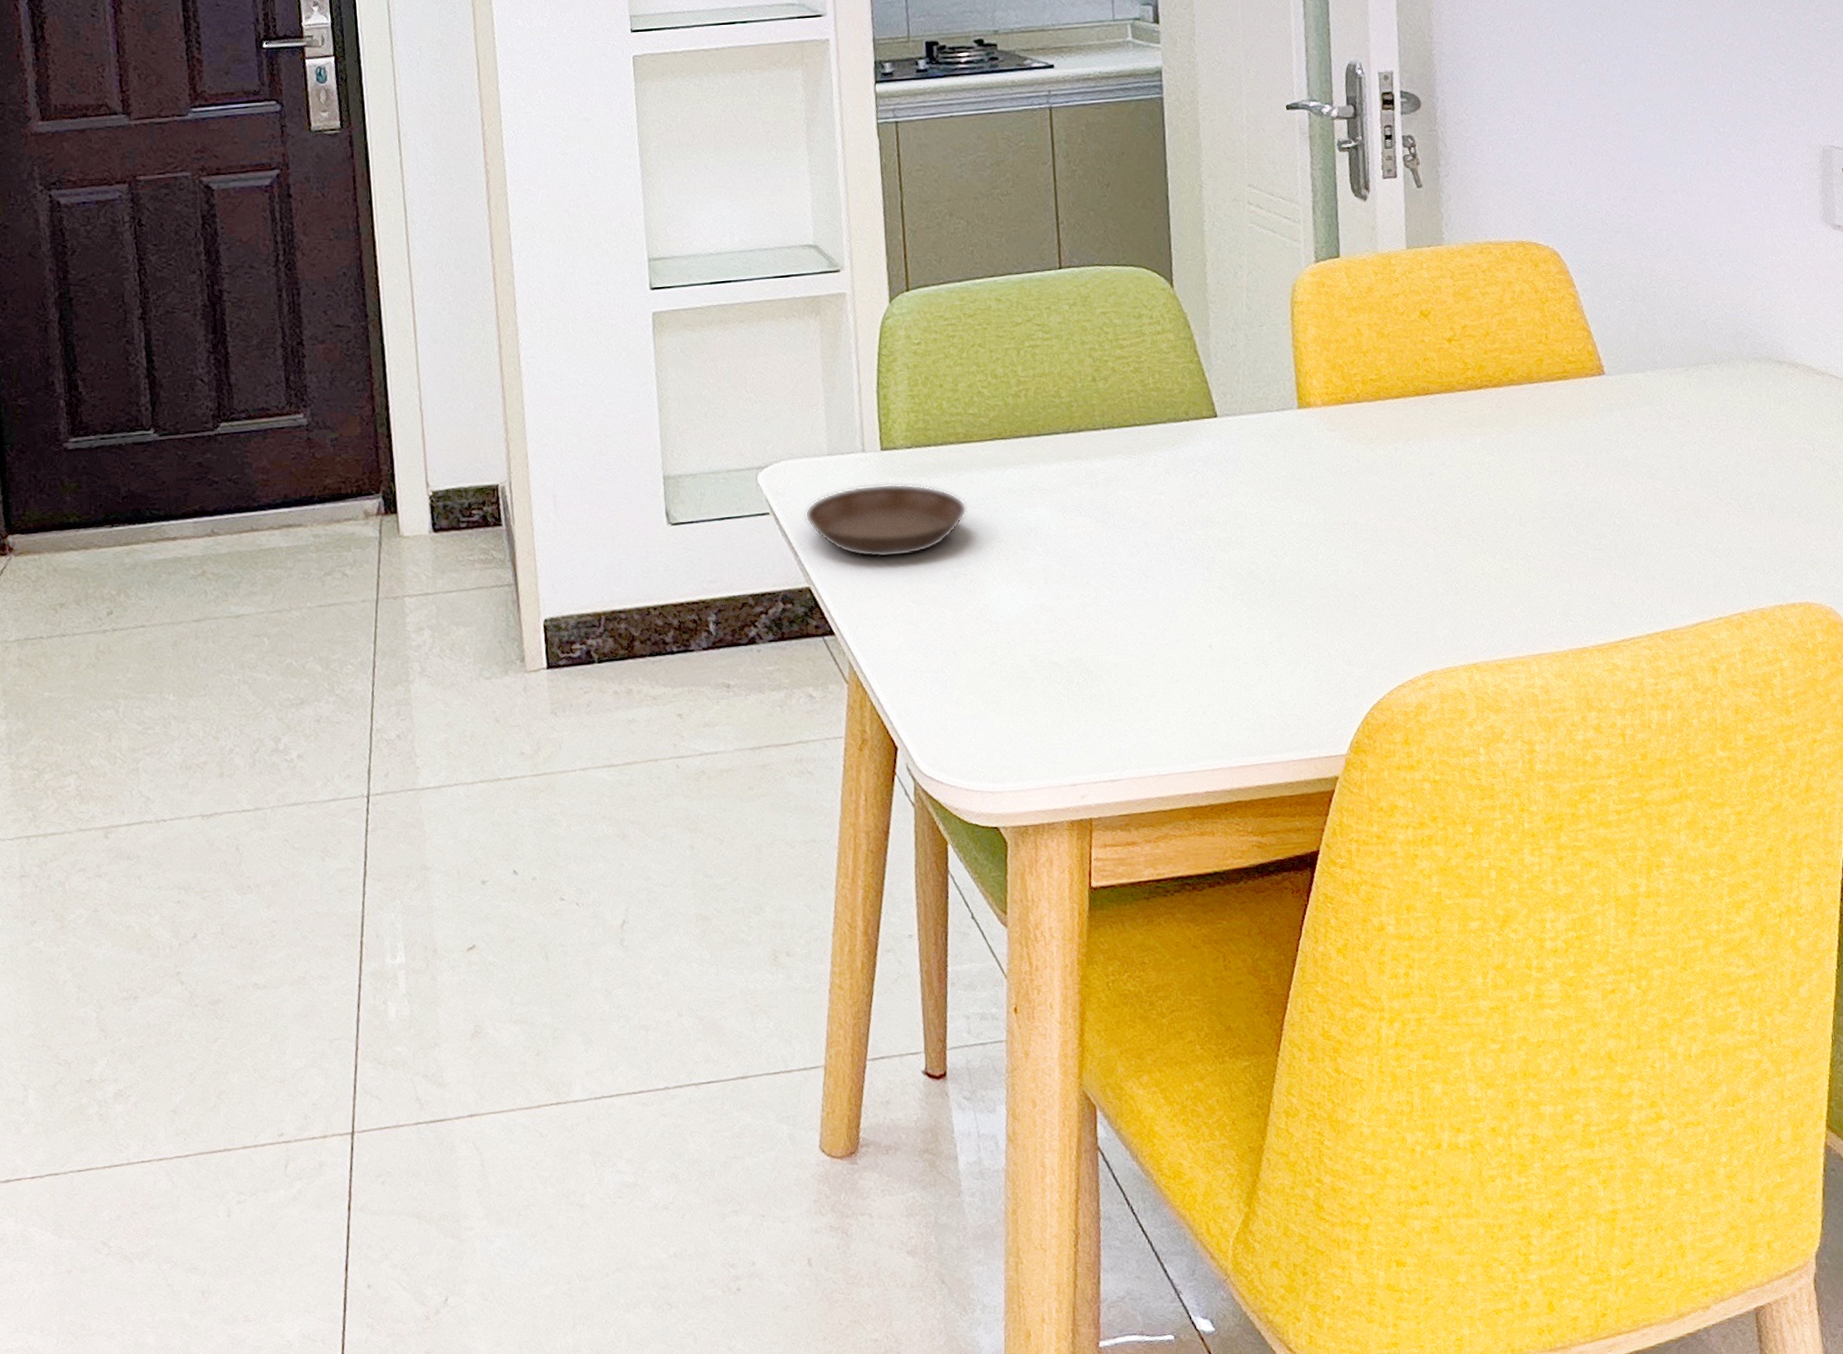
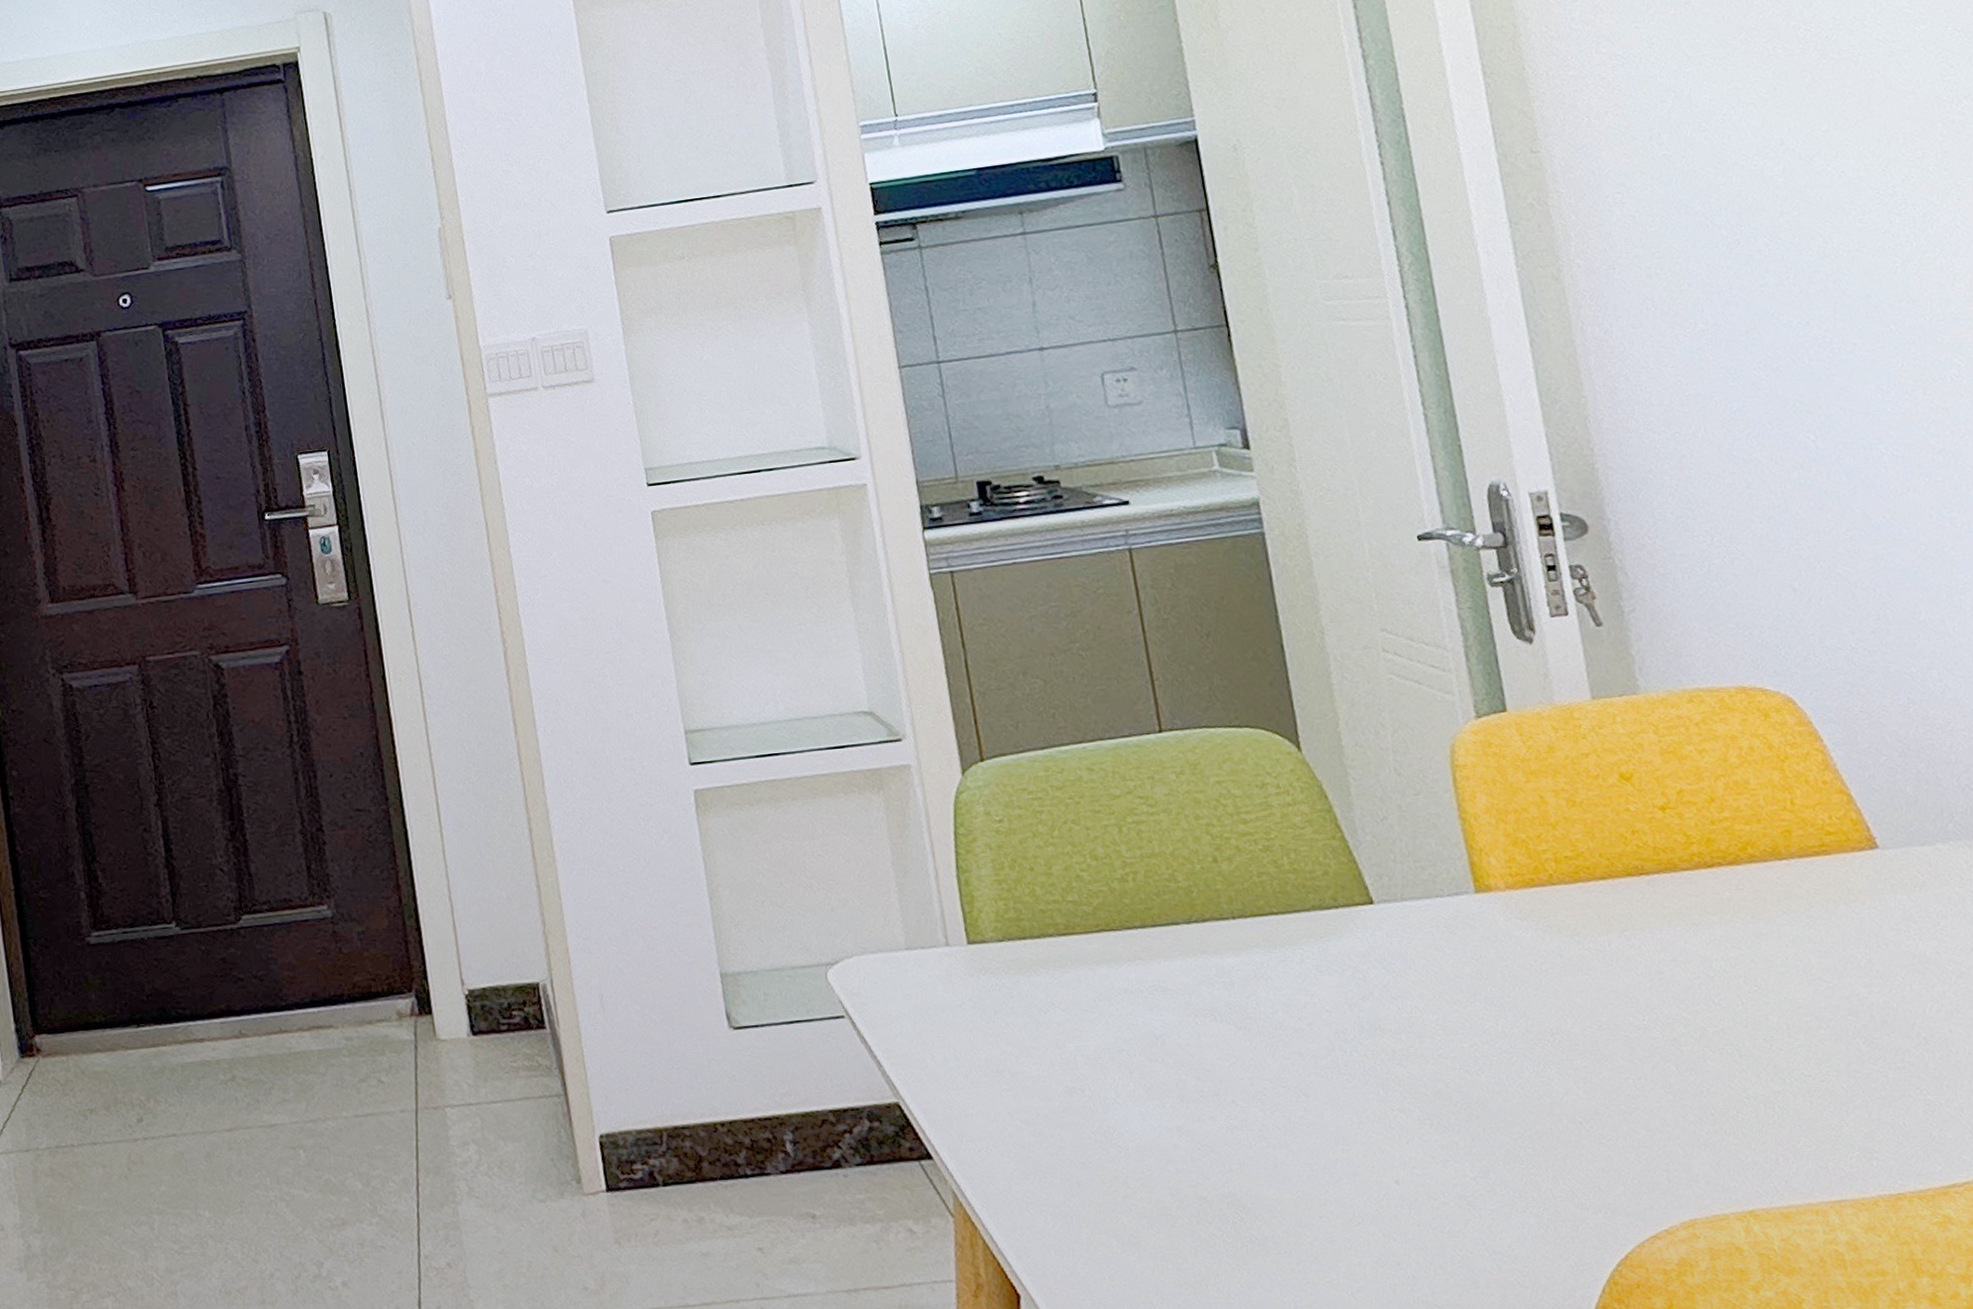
saucer: present [804,483,967,558] -> none [885,982,1077,1070]

